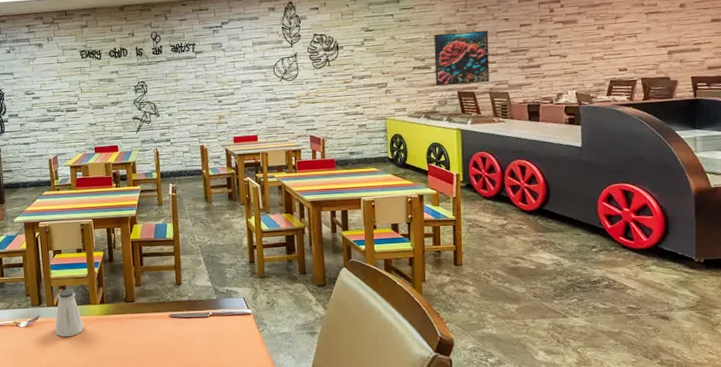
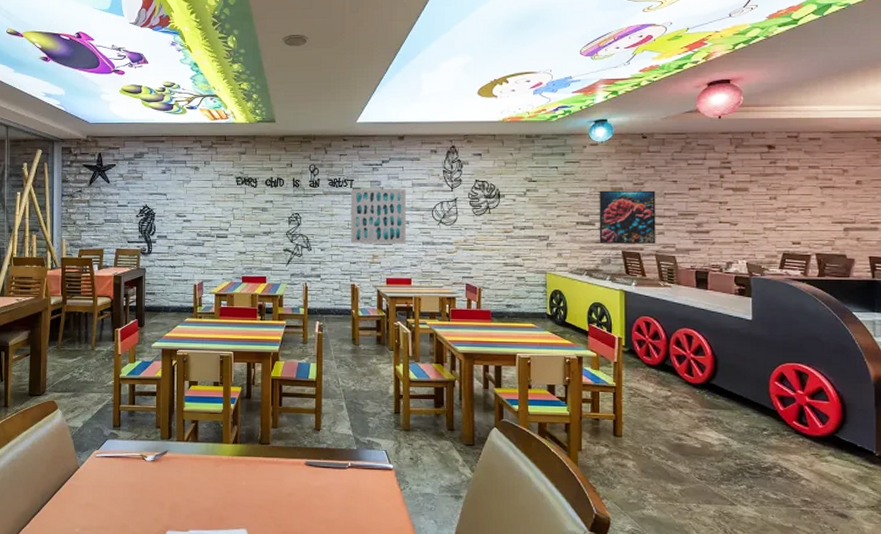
saltshaker: present [55,289,84,337] -> none [183,424,213,477]
wall art: none [193,49,250,107] -> present [350,189,406,244]

